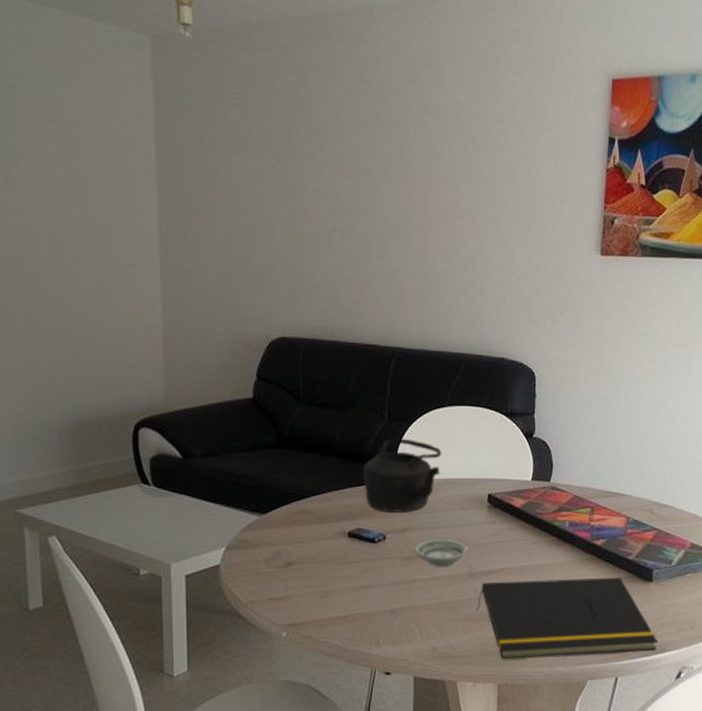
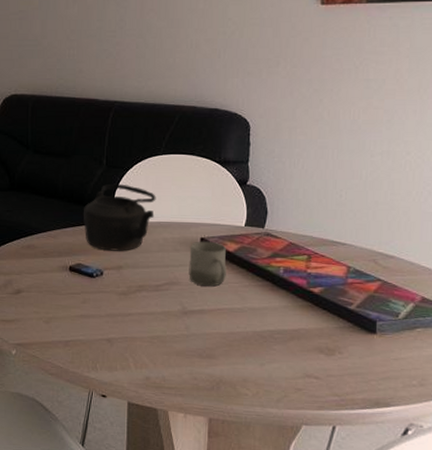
saucer: present [414,539,468,567] -> none [129,277,181,303]
cup: none [476,497,514,545] -> present [189,241,227,287]
notepad: present [477,577,658,659] -> none [188,321,382,403]

